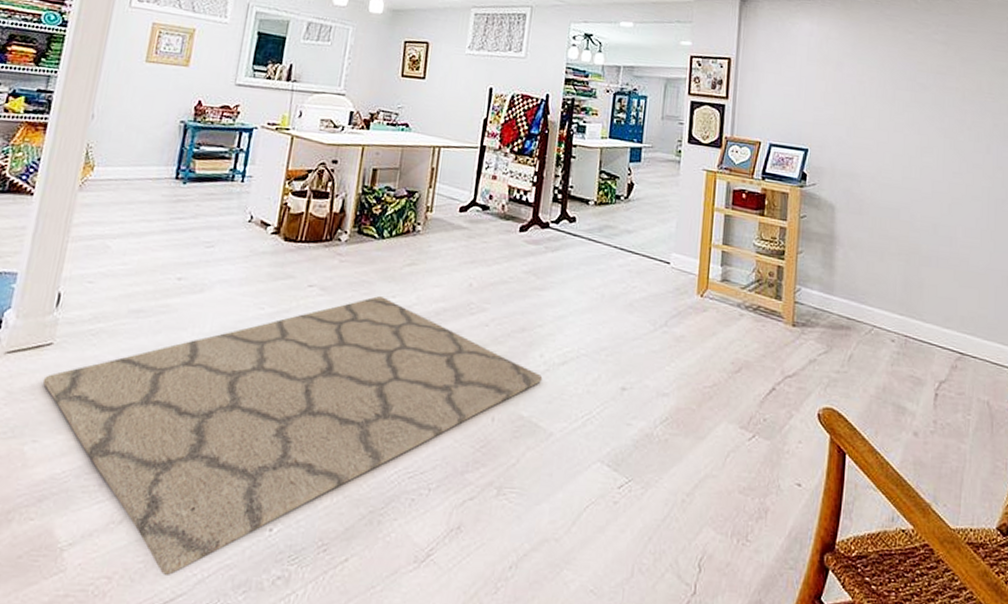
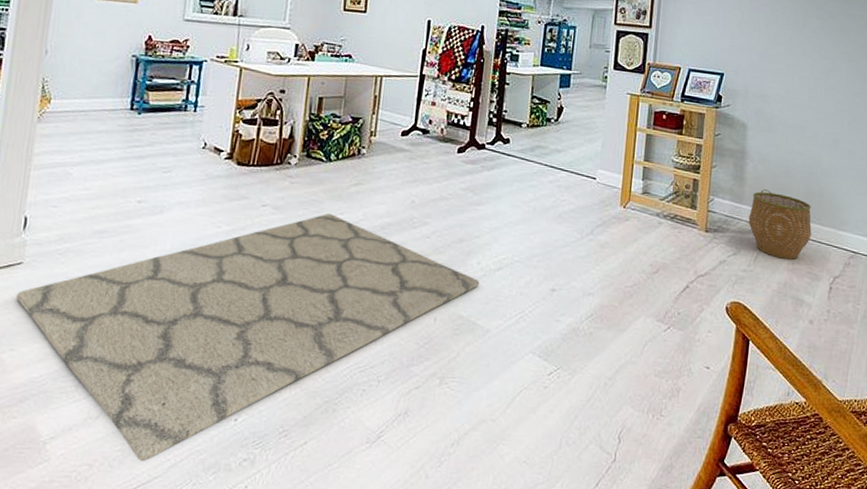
basket: none [840,279,913,361] -> present [748,189,812,260]

